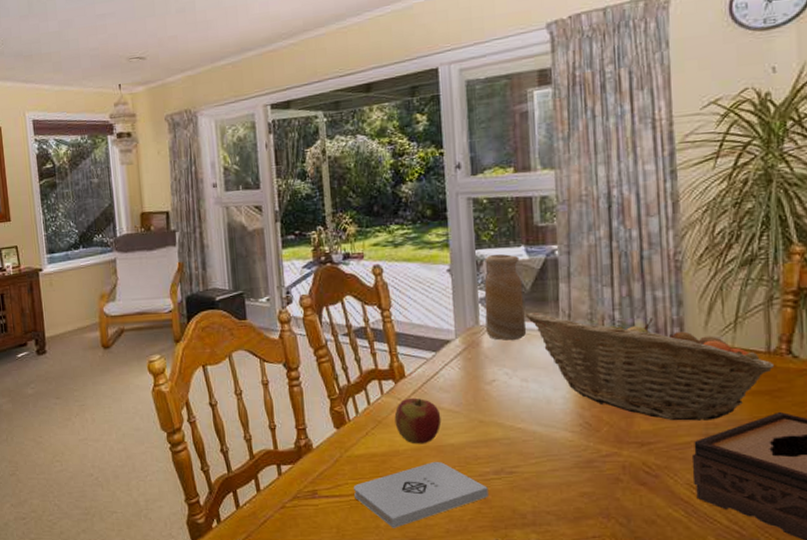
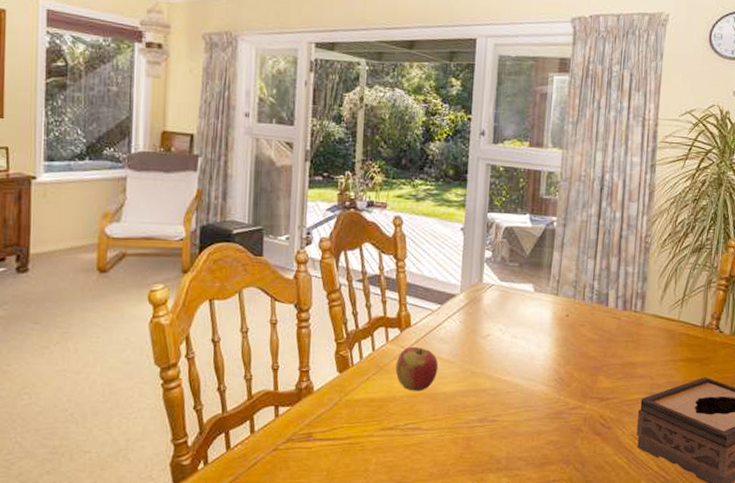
notepad: present [354,461,489,528] -> none [348,408,471,472]
vase: present [484,254,527,340] -> none [488,218,524,299]
fruit basket: present [526,311,775,421] -> none [523,275,706,381]

